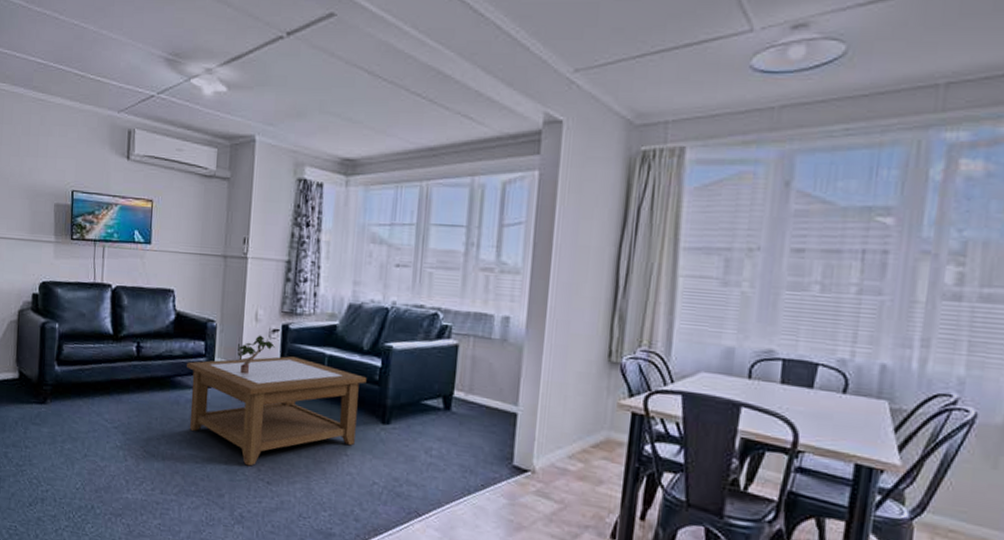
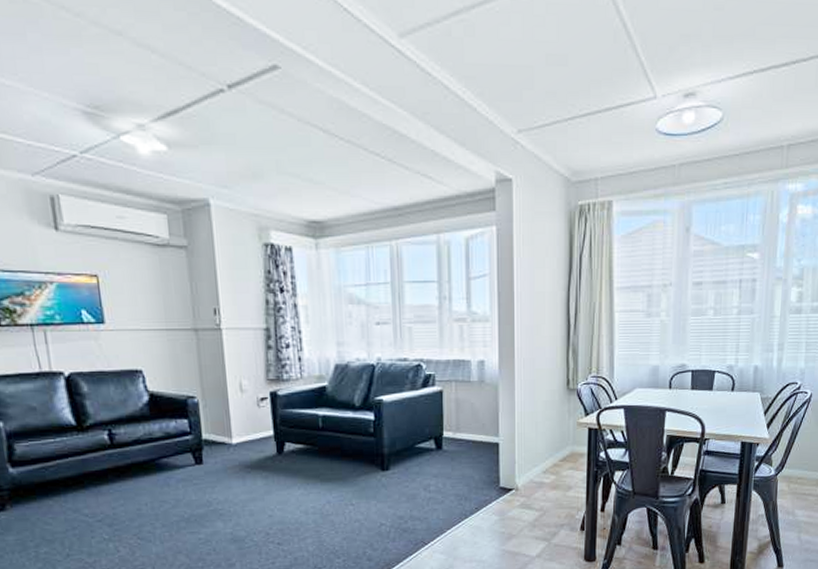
coffee table: present [187,356,367,466] -> none [171,422,362,532]
potted plant: present [236,335,276,375] -> none [224,405,267,446]

